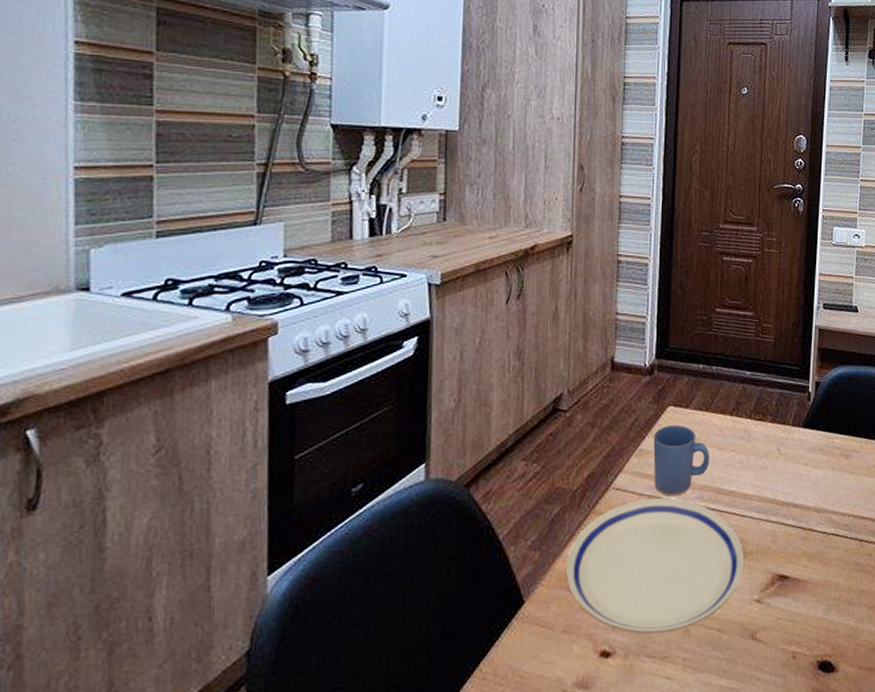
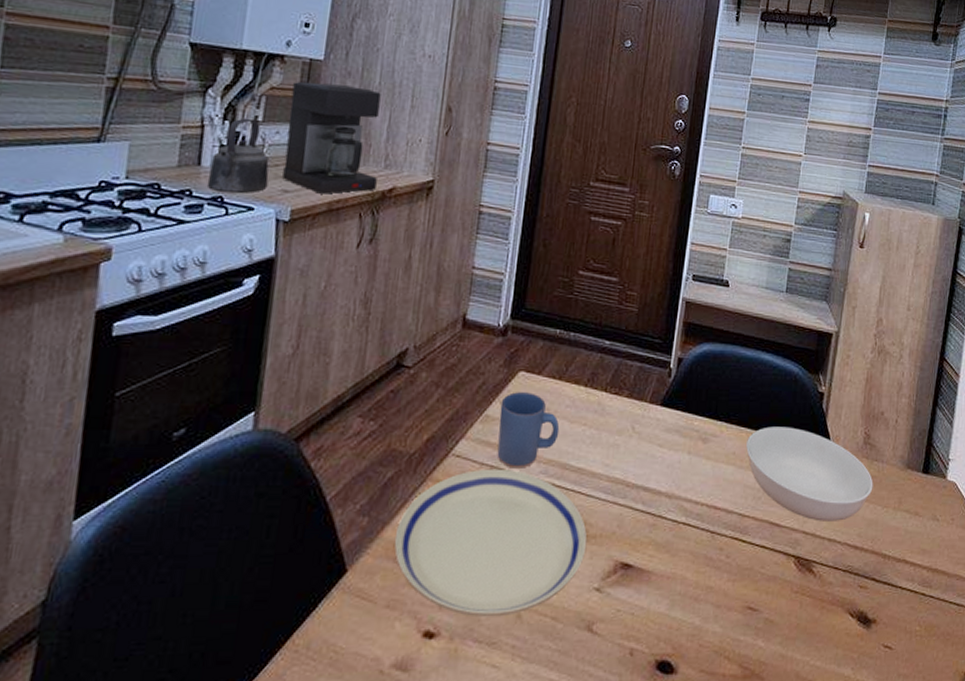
kettle: none [360,191,418,263] -> present [207,118,269,194]
coffee maker: none [430,152,519,256] -> present [282,81,381,194]

